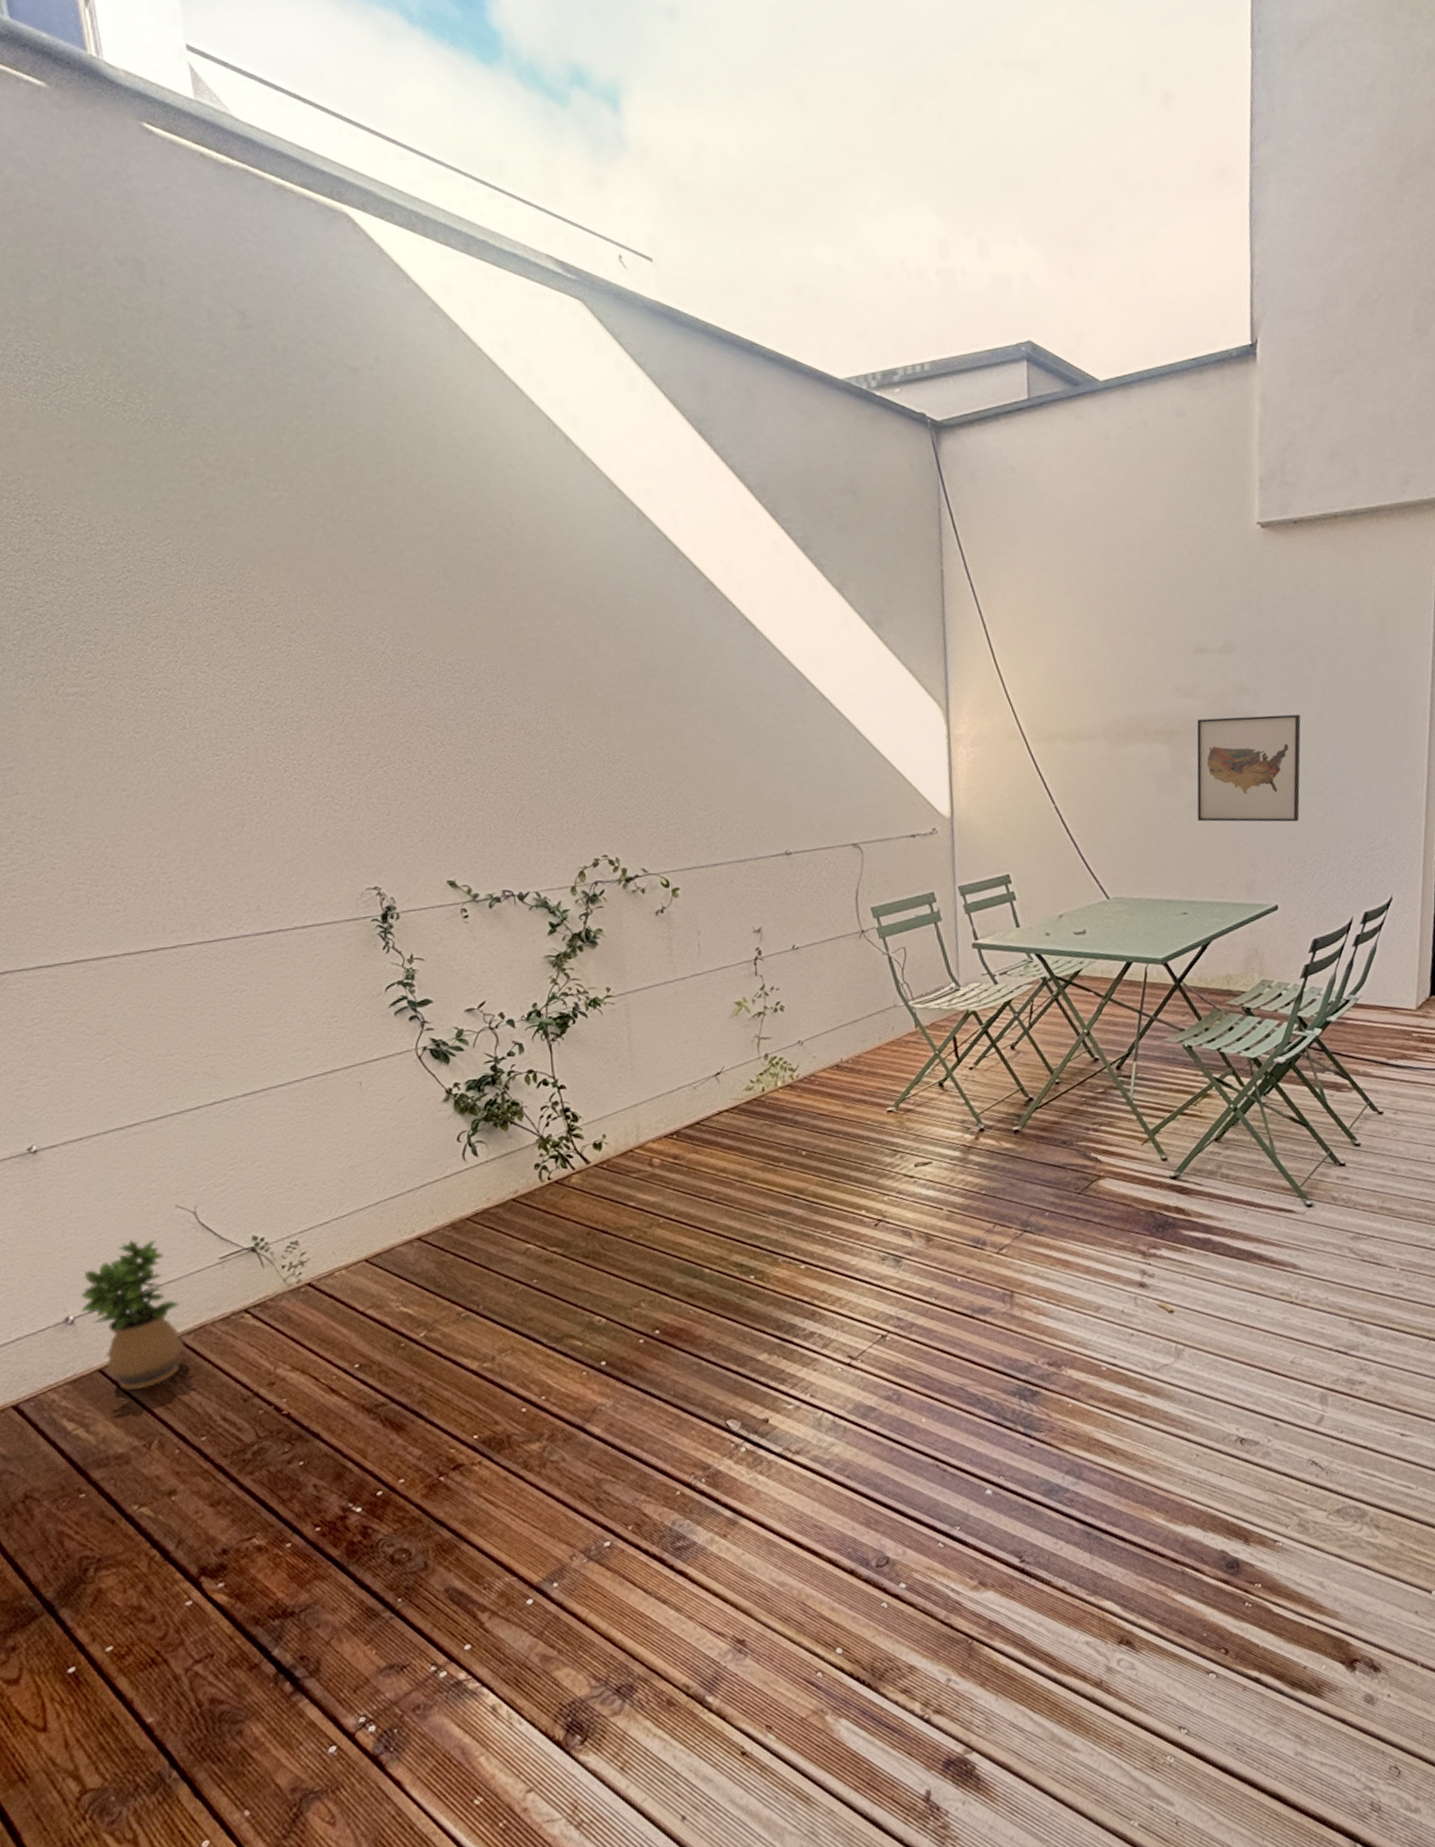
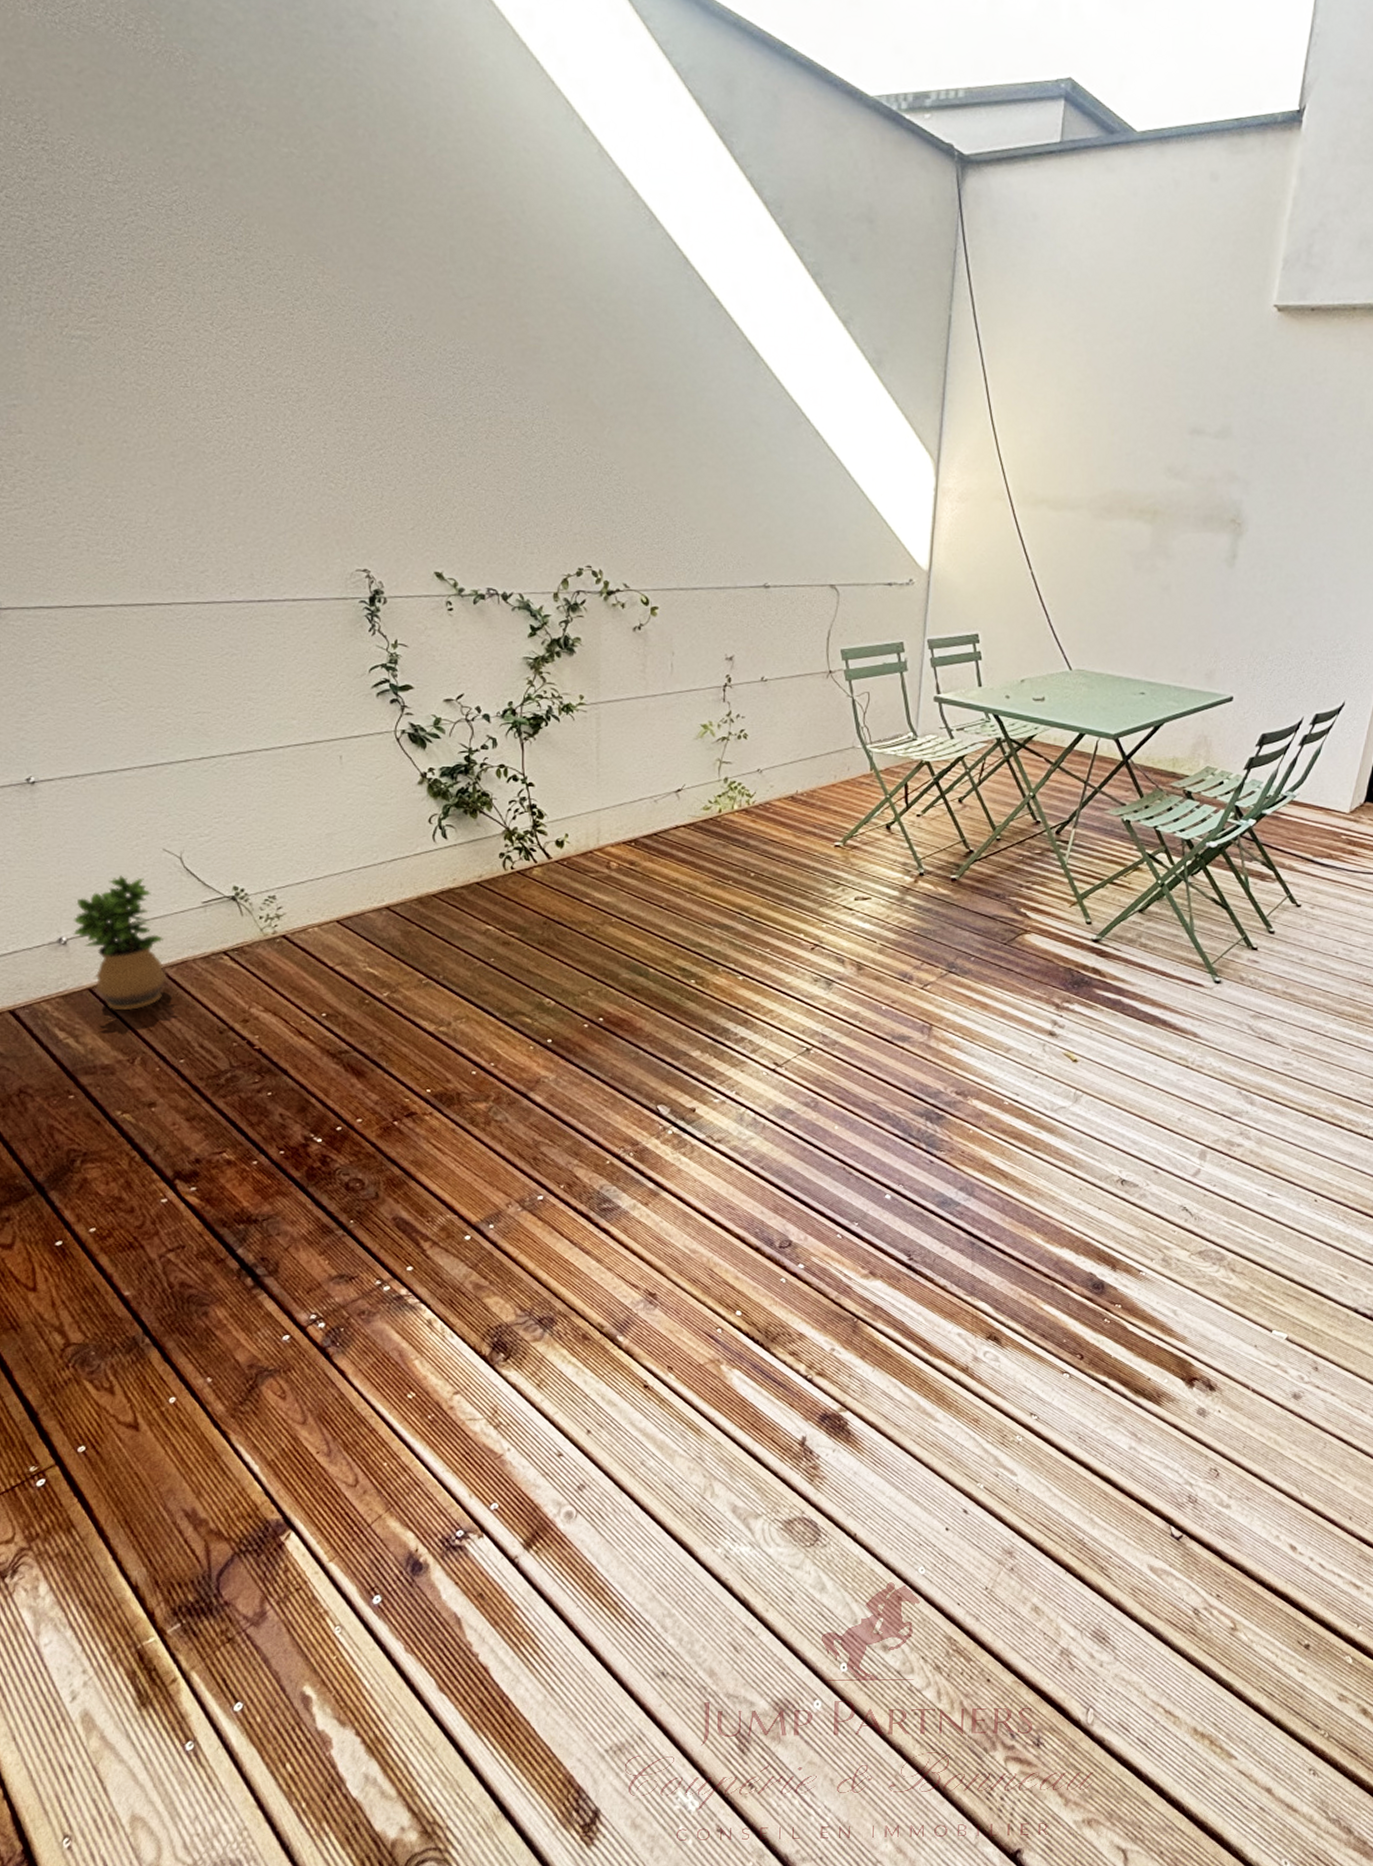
wall art: present [1197,714,1301,822] -> none [1168,502,1286,617]

